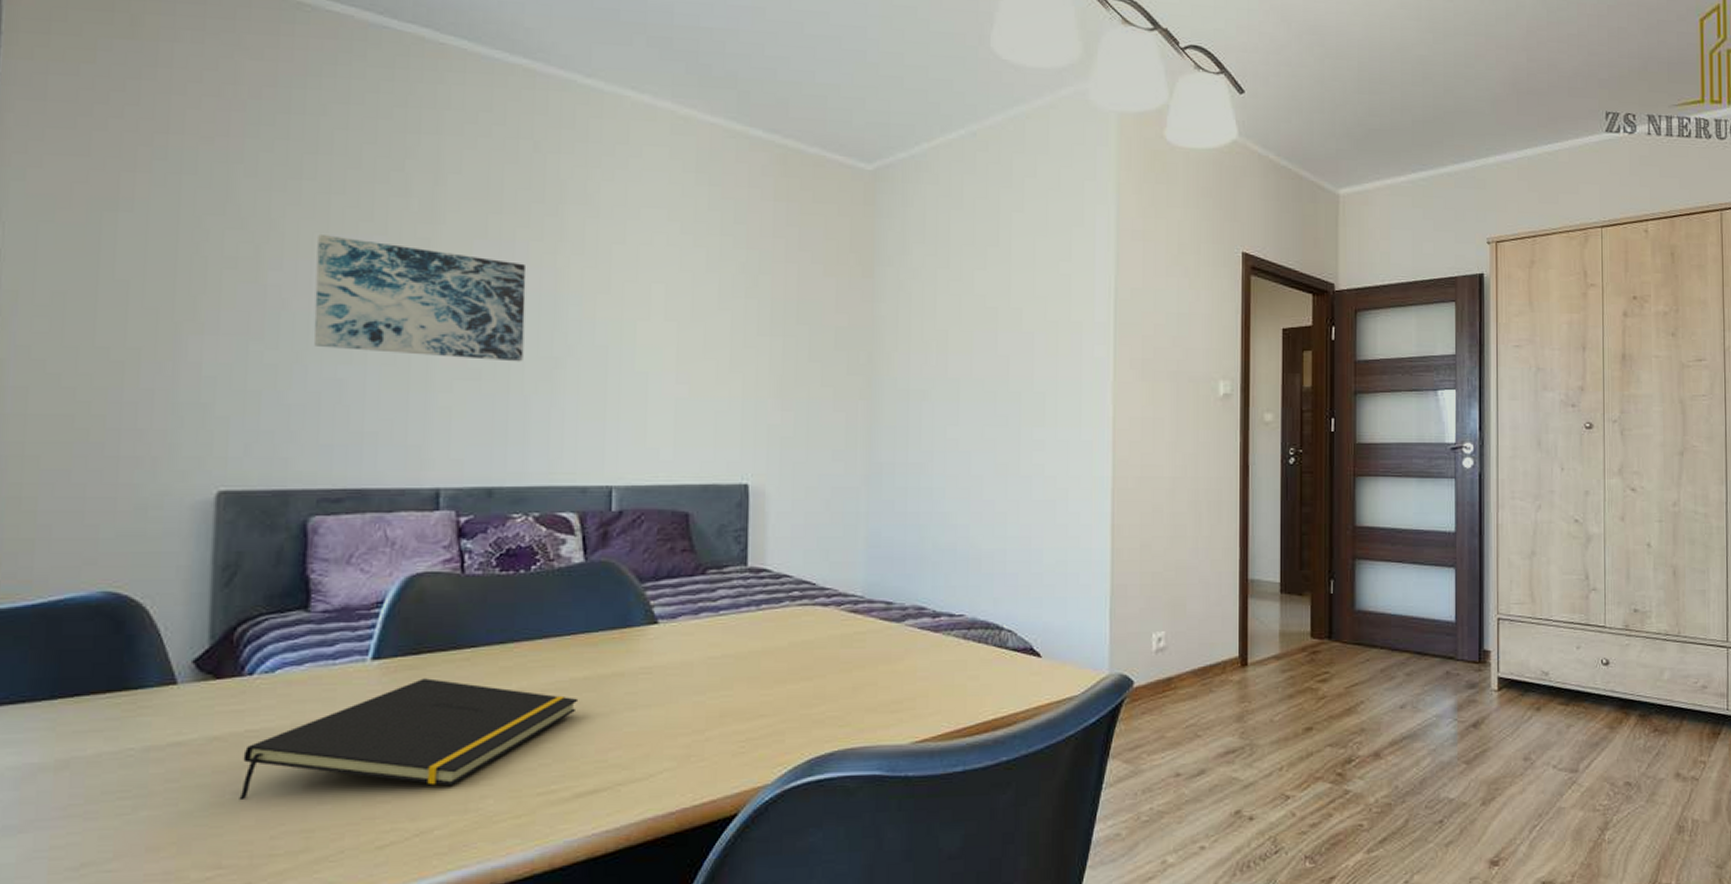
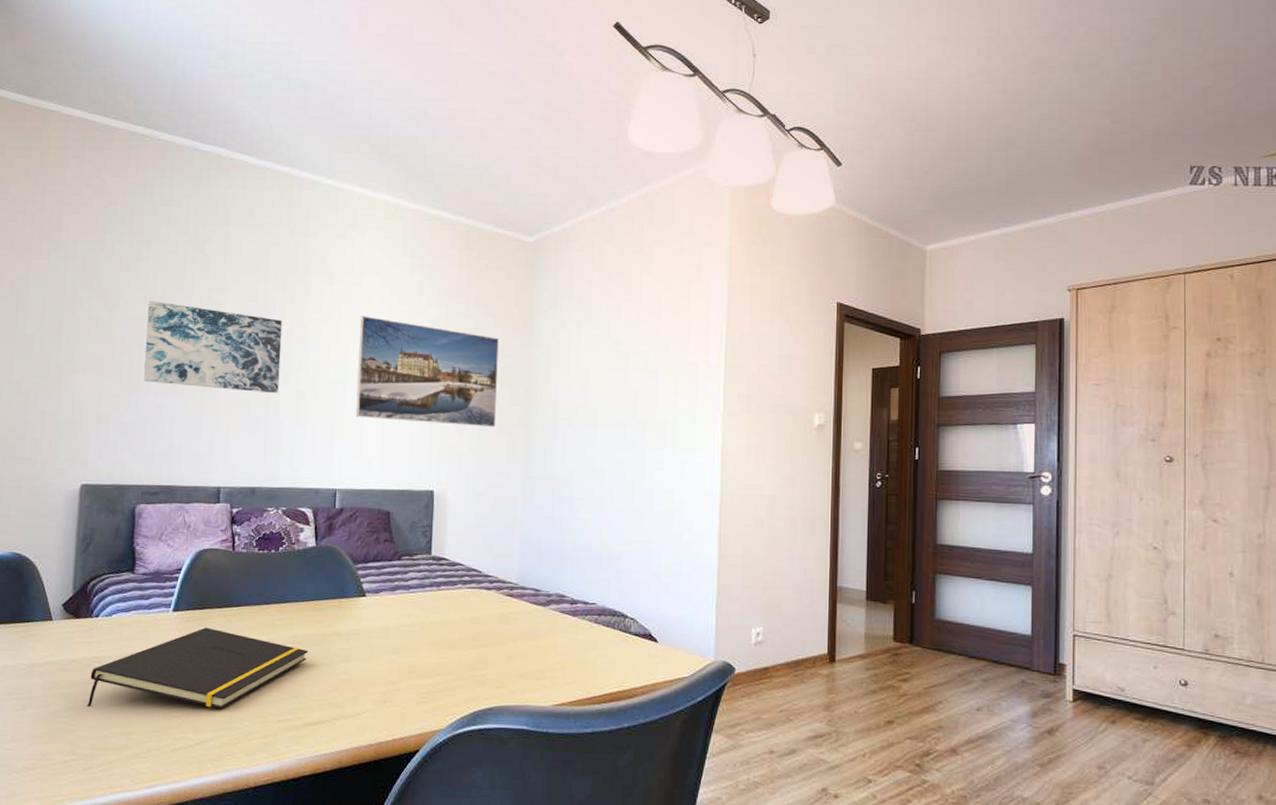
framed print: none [636,260,831,403] -> present [355,316,499,428]

